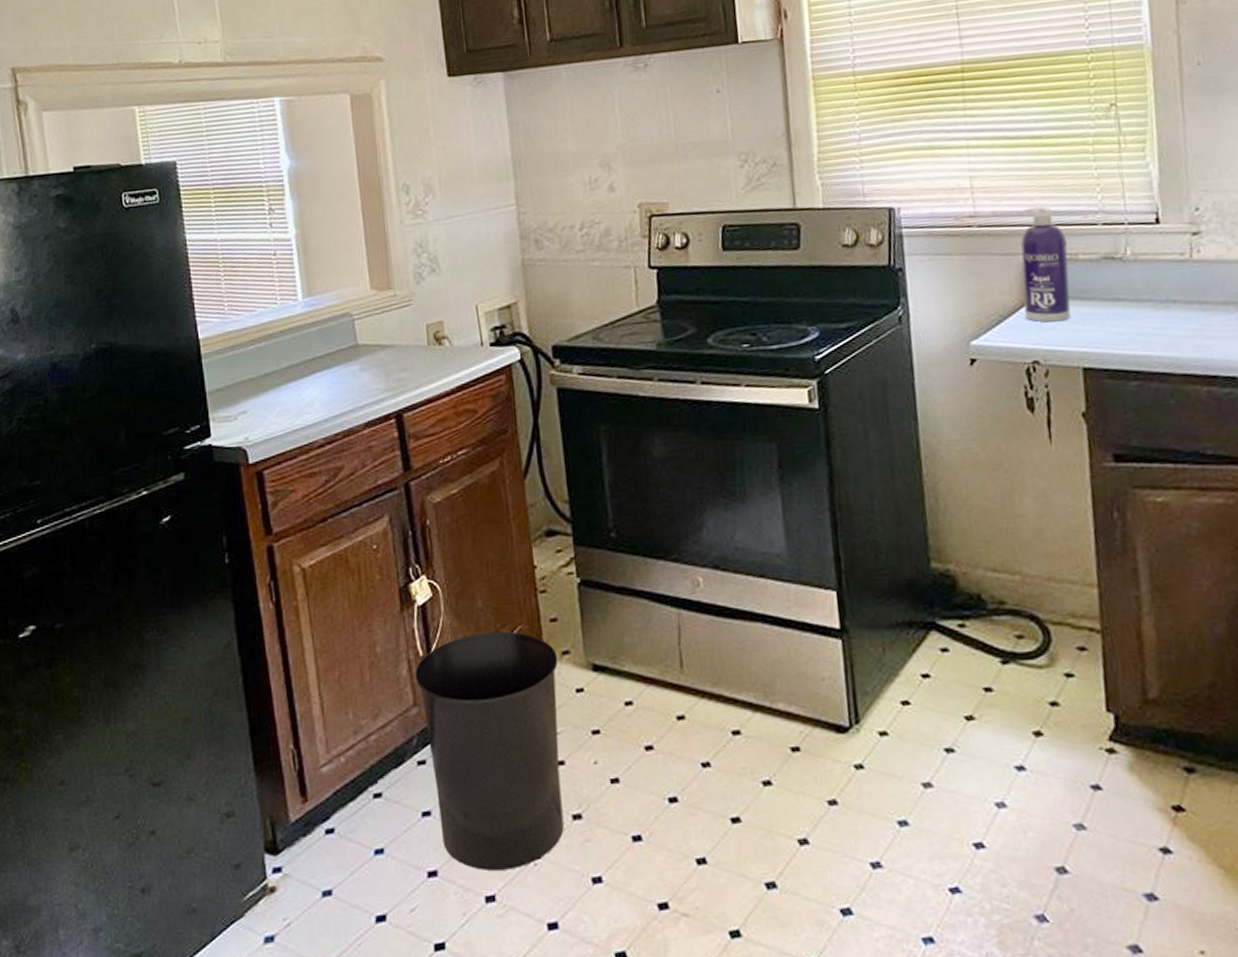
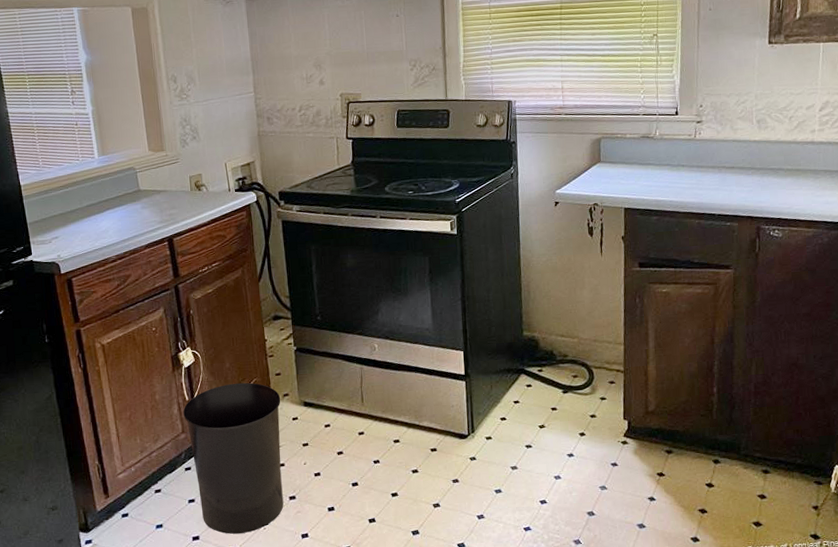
spray bottle: present [1020,206,1071,323] -> none [591,102,621,179]

